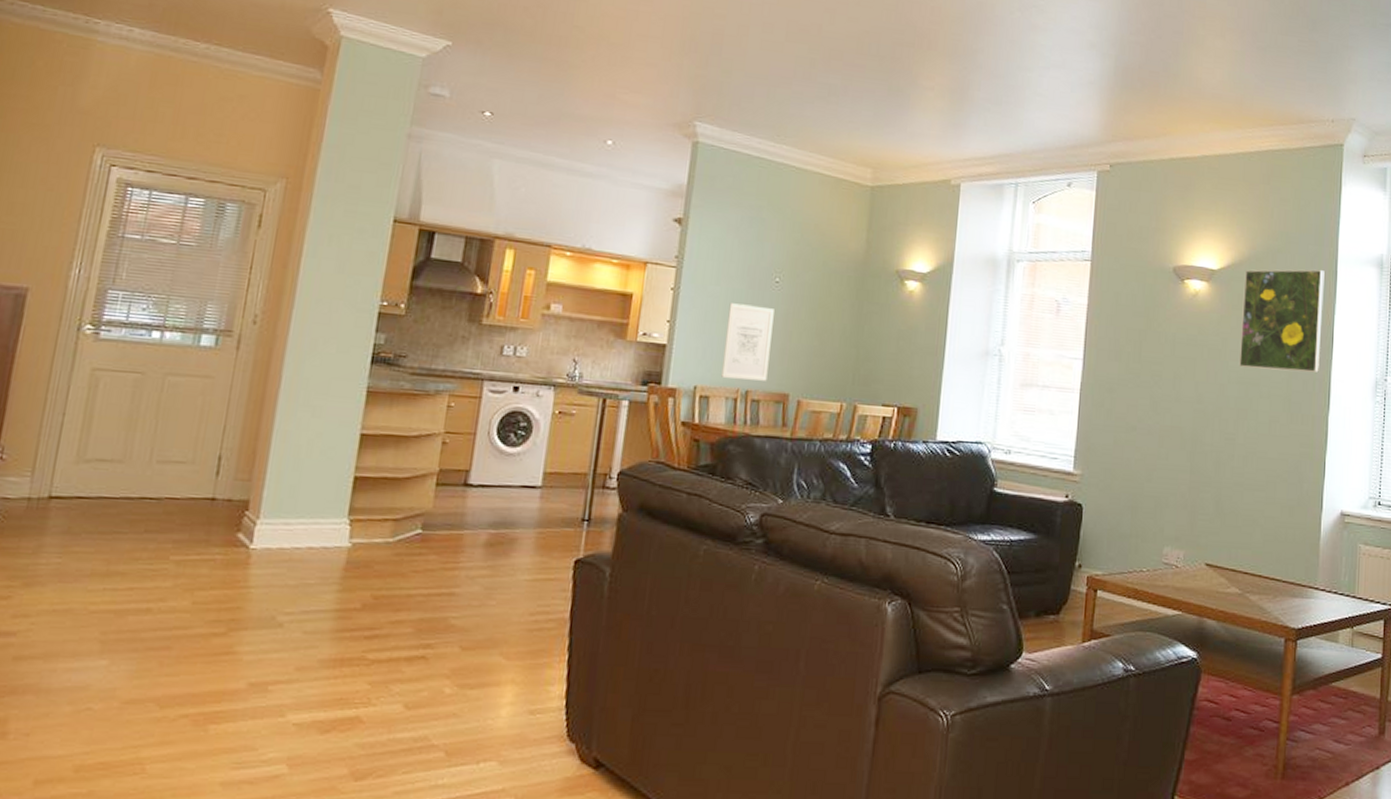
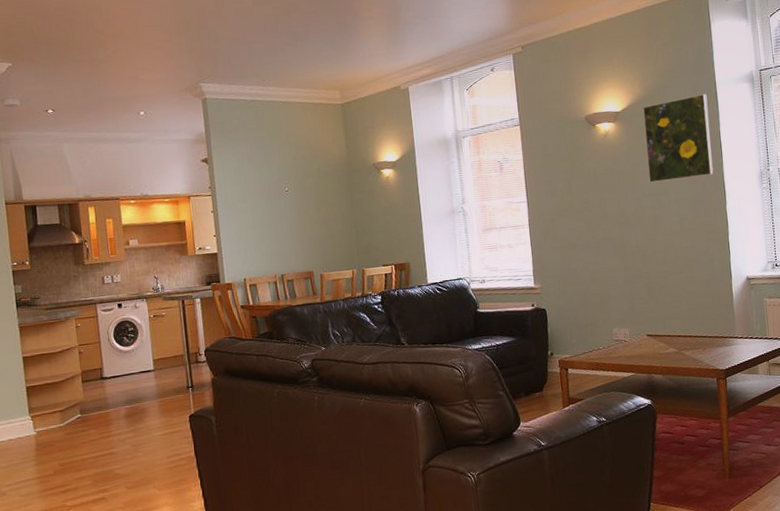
wall art: present [721,303,774,381] -> none [256,211,295,268]

